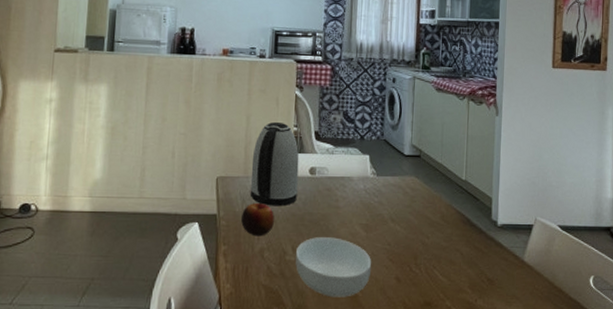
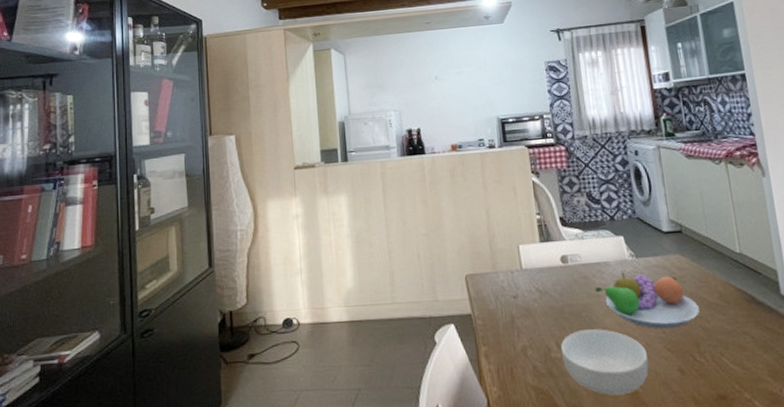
apple: present [241,203,274,237] -> none [497,299,533,334]
kettle: present [250,122,299,206] -> none [498,212,553,301]
fruit bowl: none [336,185,423,242] -> present [595,269,700,330]

